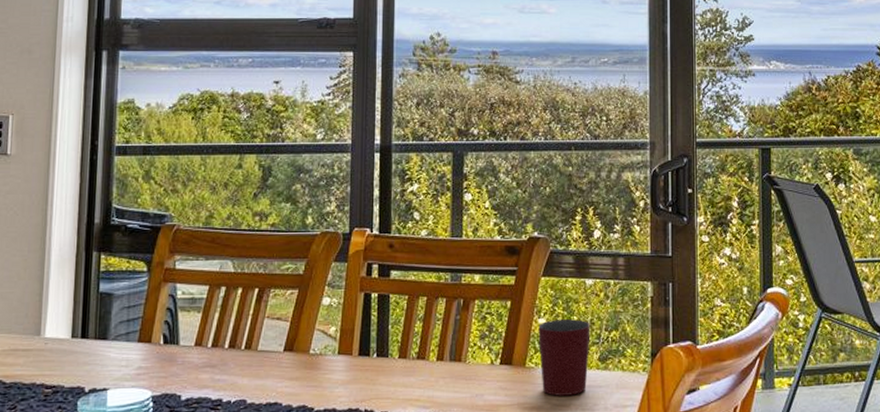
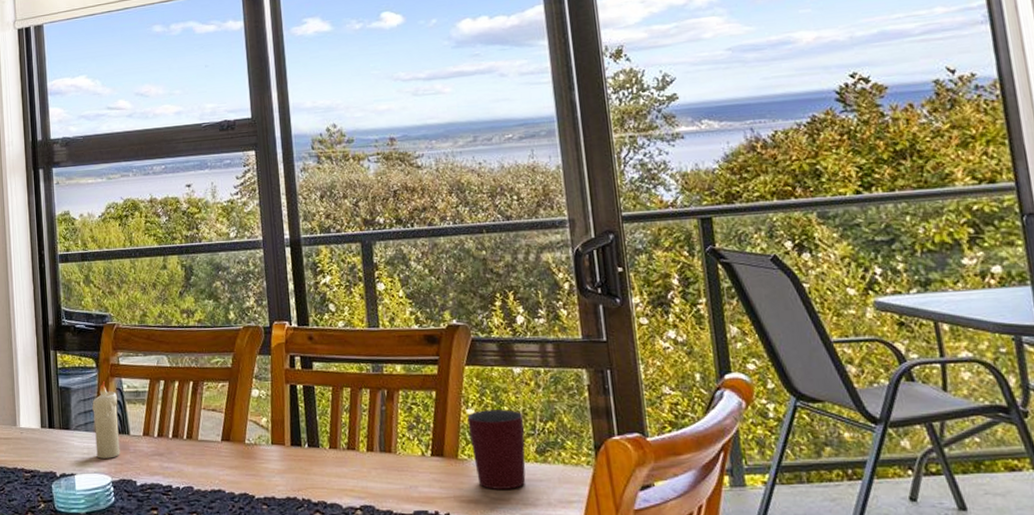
candle: none [136,286,169,372] -> present [92,380,120,459]

